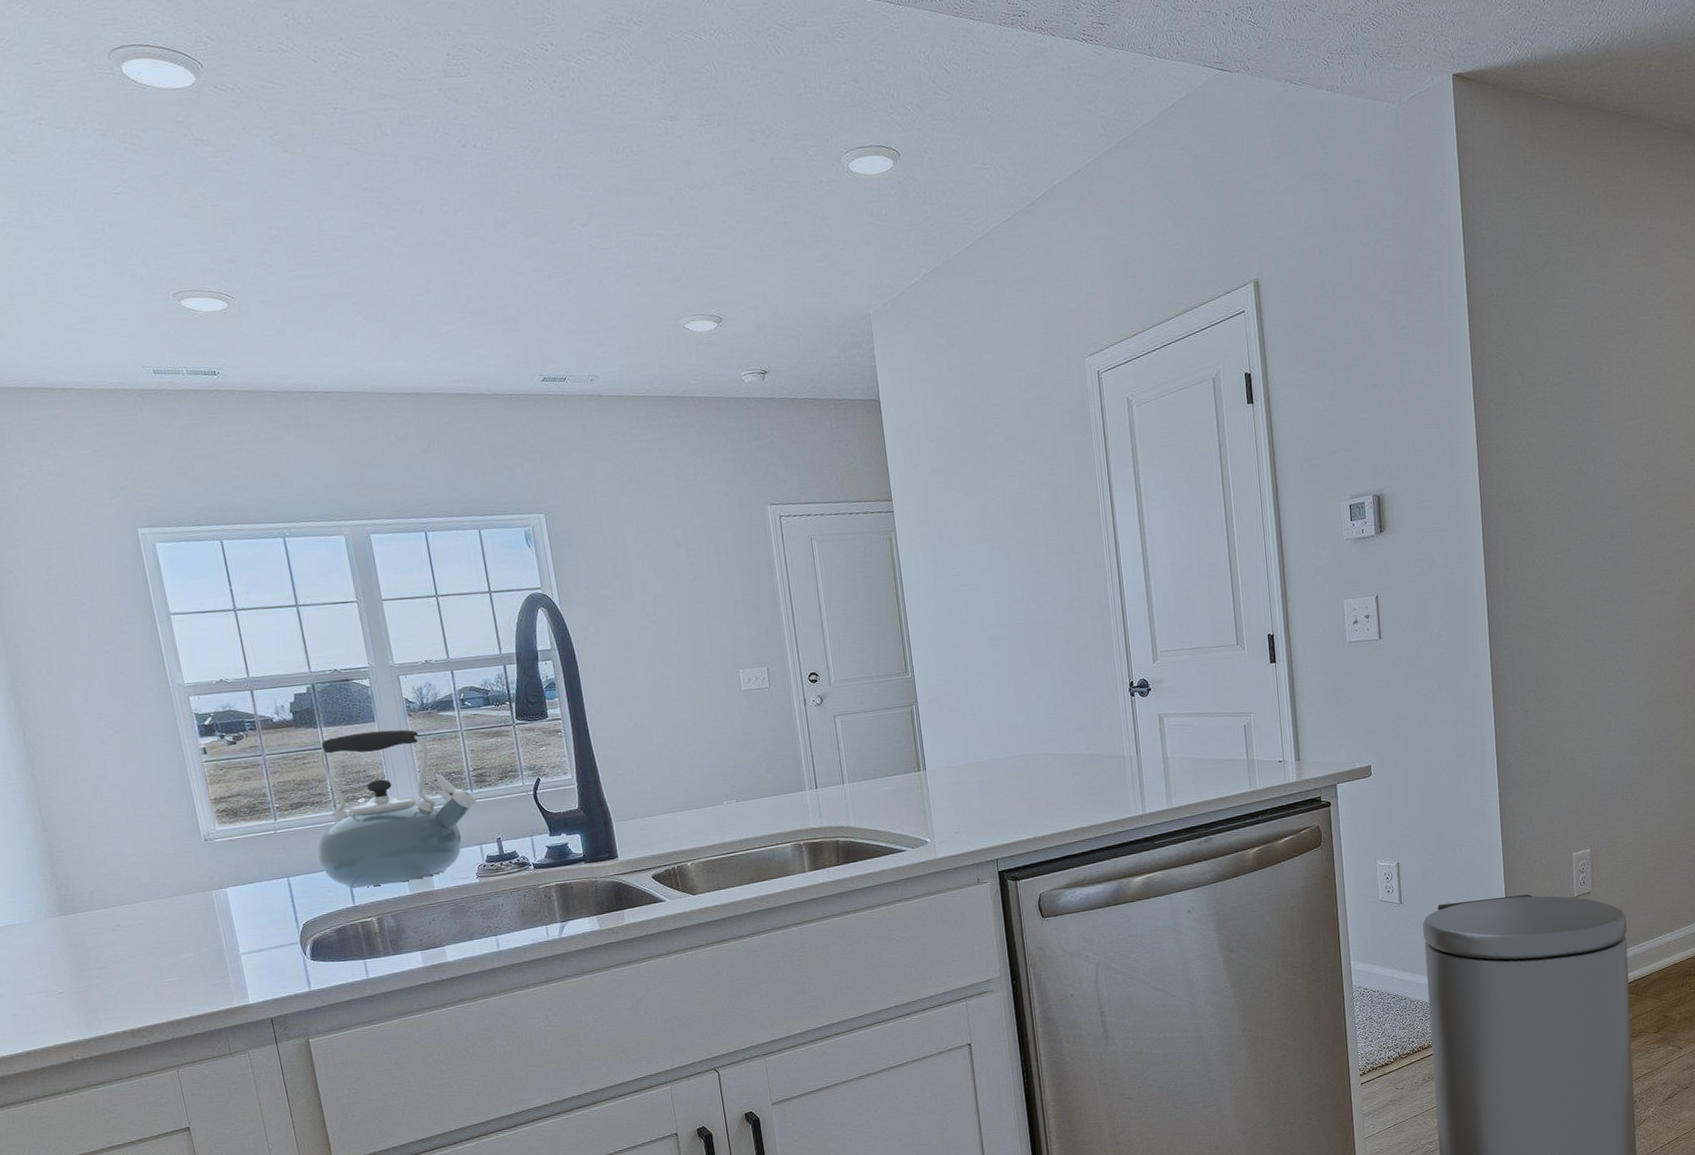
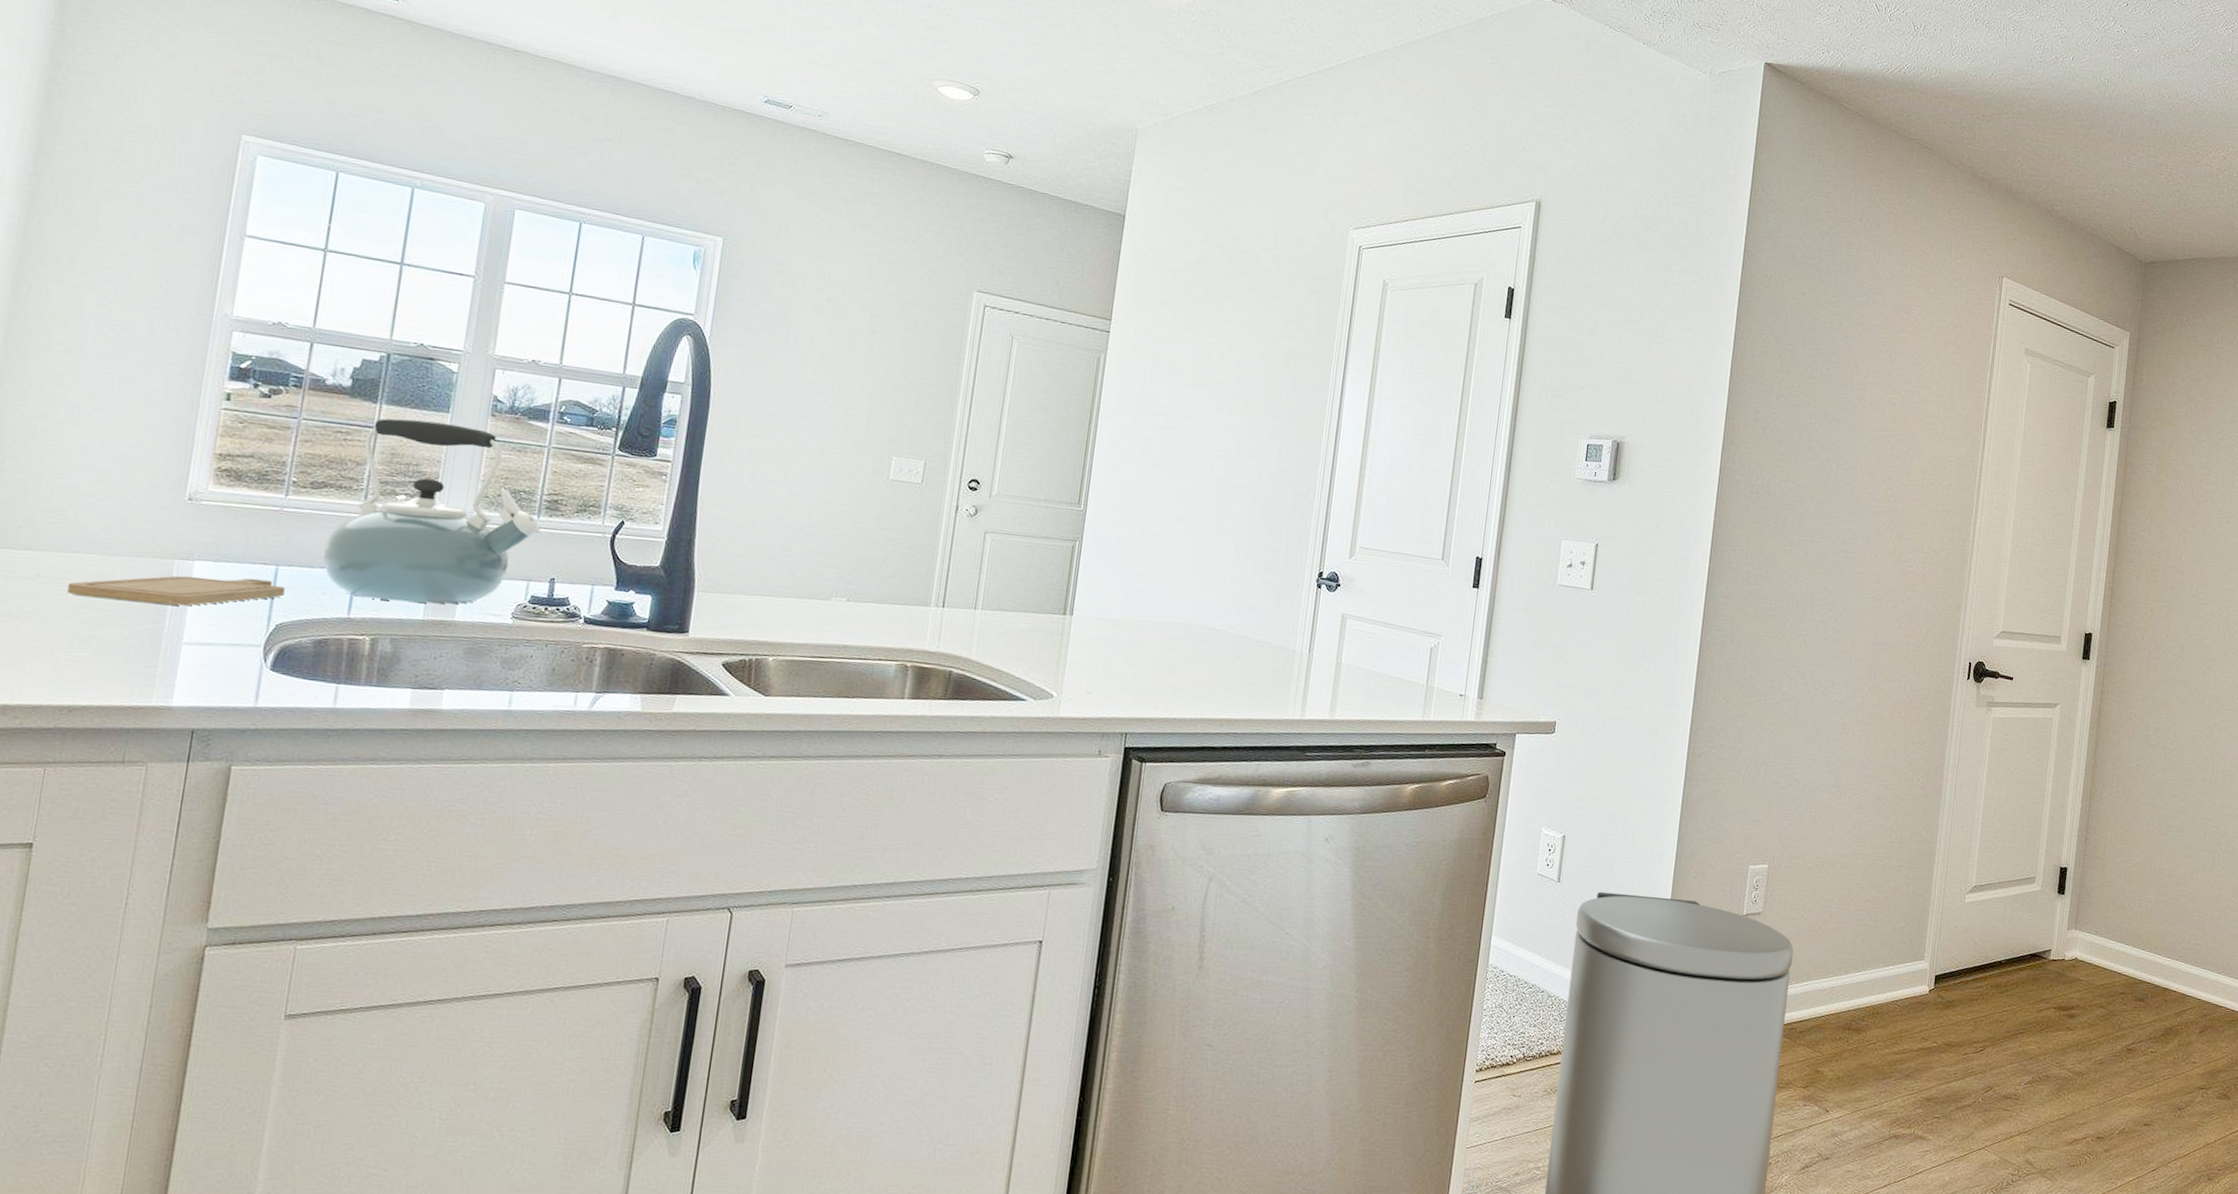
chopping board: none [143,890,301,935] -> present [67,575,285,606]

